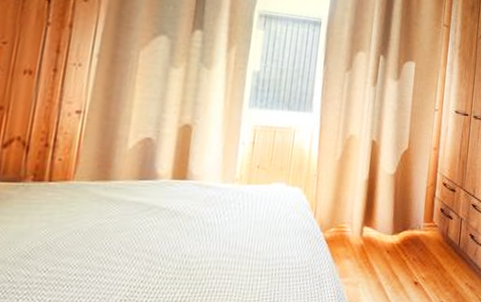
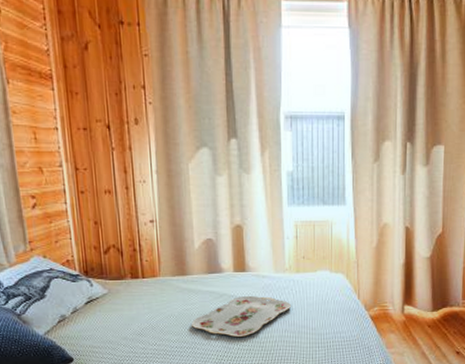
serving tray: none [103,209,235,261] -> present [192,295,291,337]

